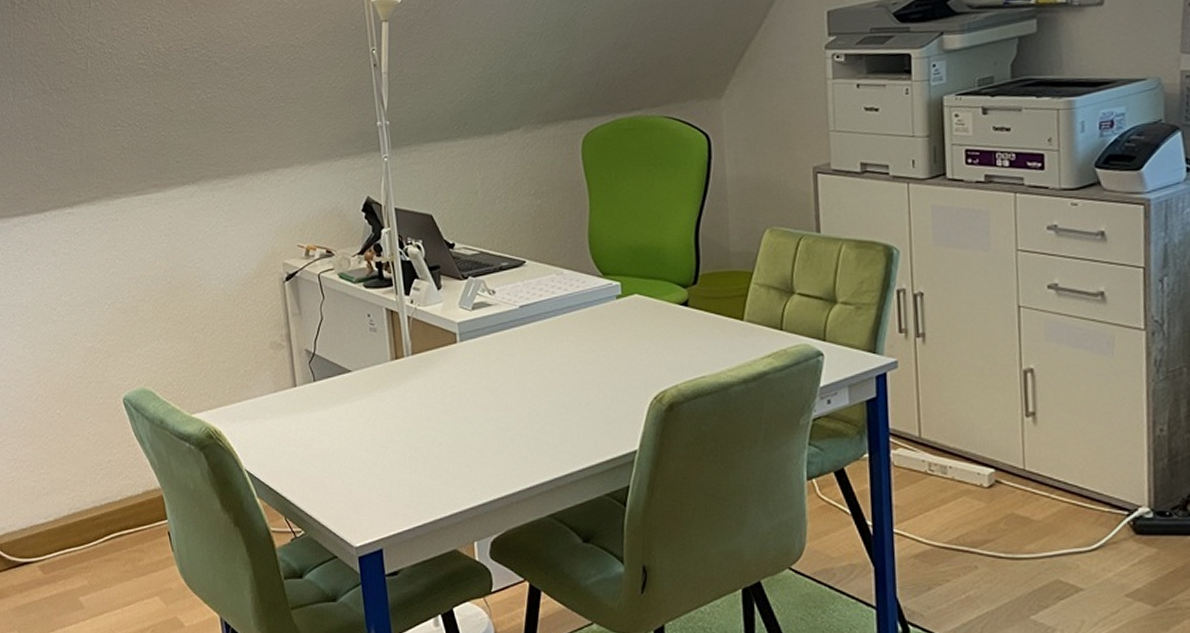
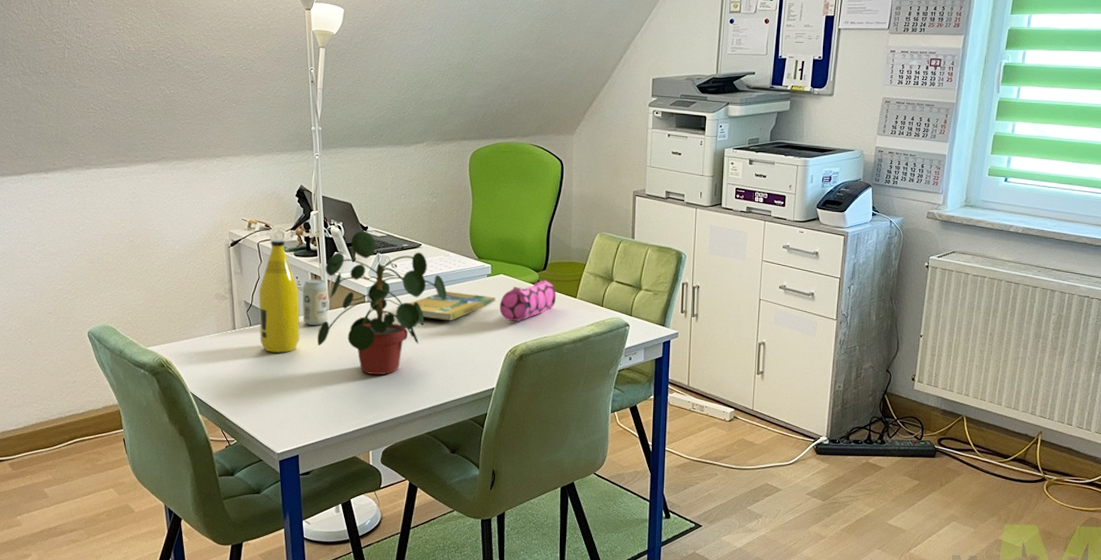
bottle: none [322,267,376,414] -> present [258,239,300,353]
beverage can: none [376,316,410,376] -> present [302,279,328,326]
potted plant: none [397,249,563,438] -> present [317,231,447,375]
booklet: none [498,322,630,362] -> present [397,291,496,321]
pencil case: none [636,298,715,358] -> present [500,280,557,322]

